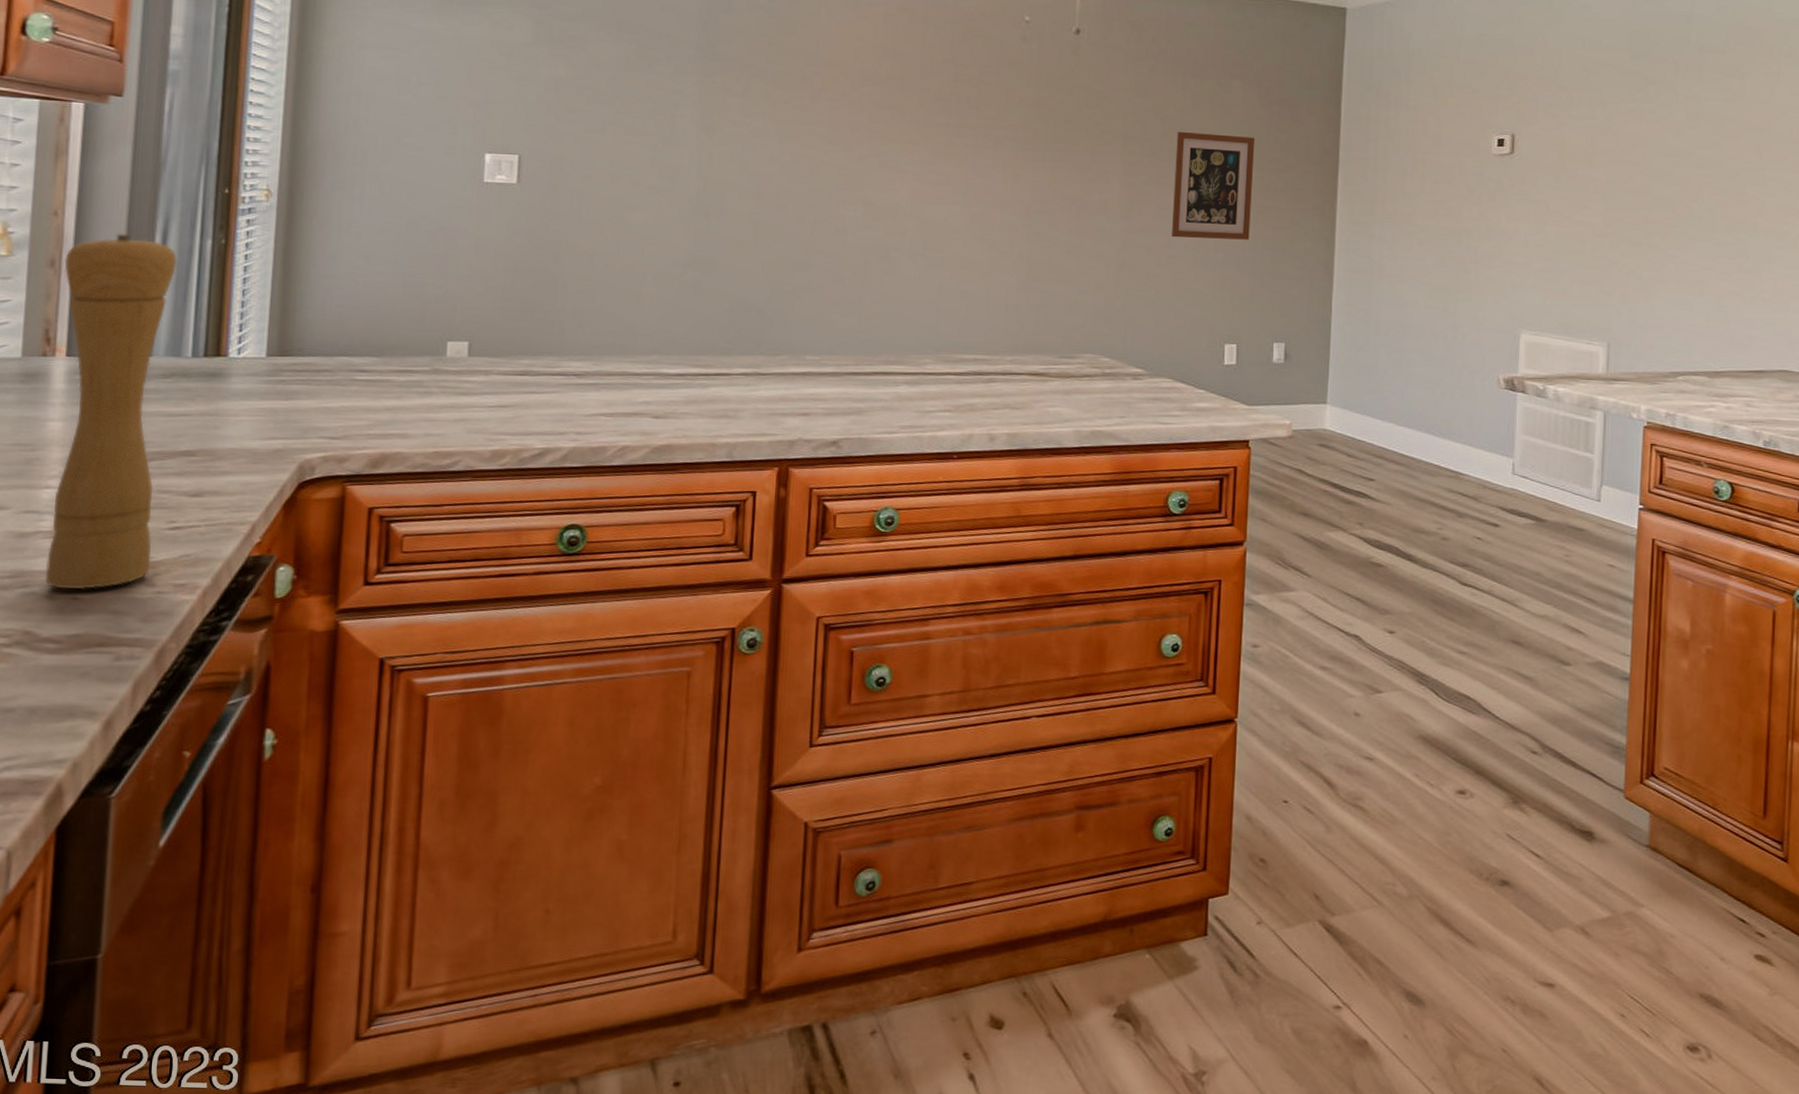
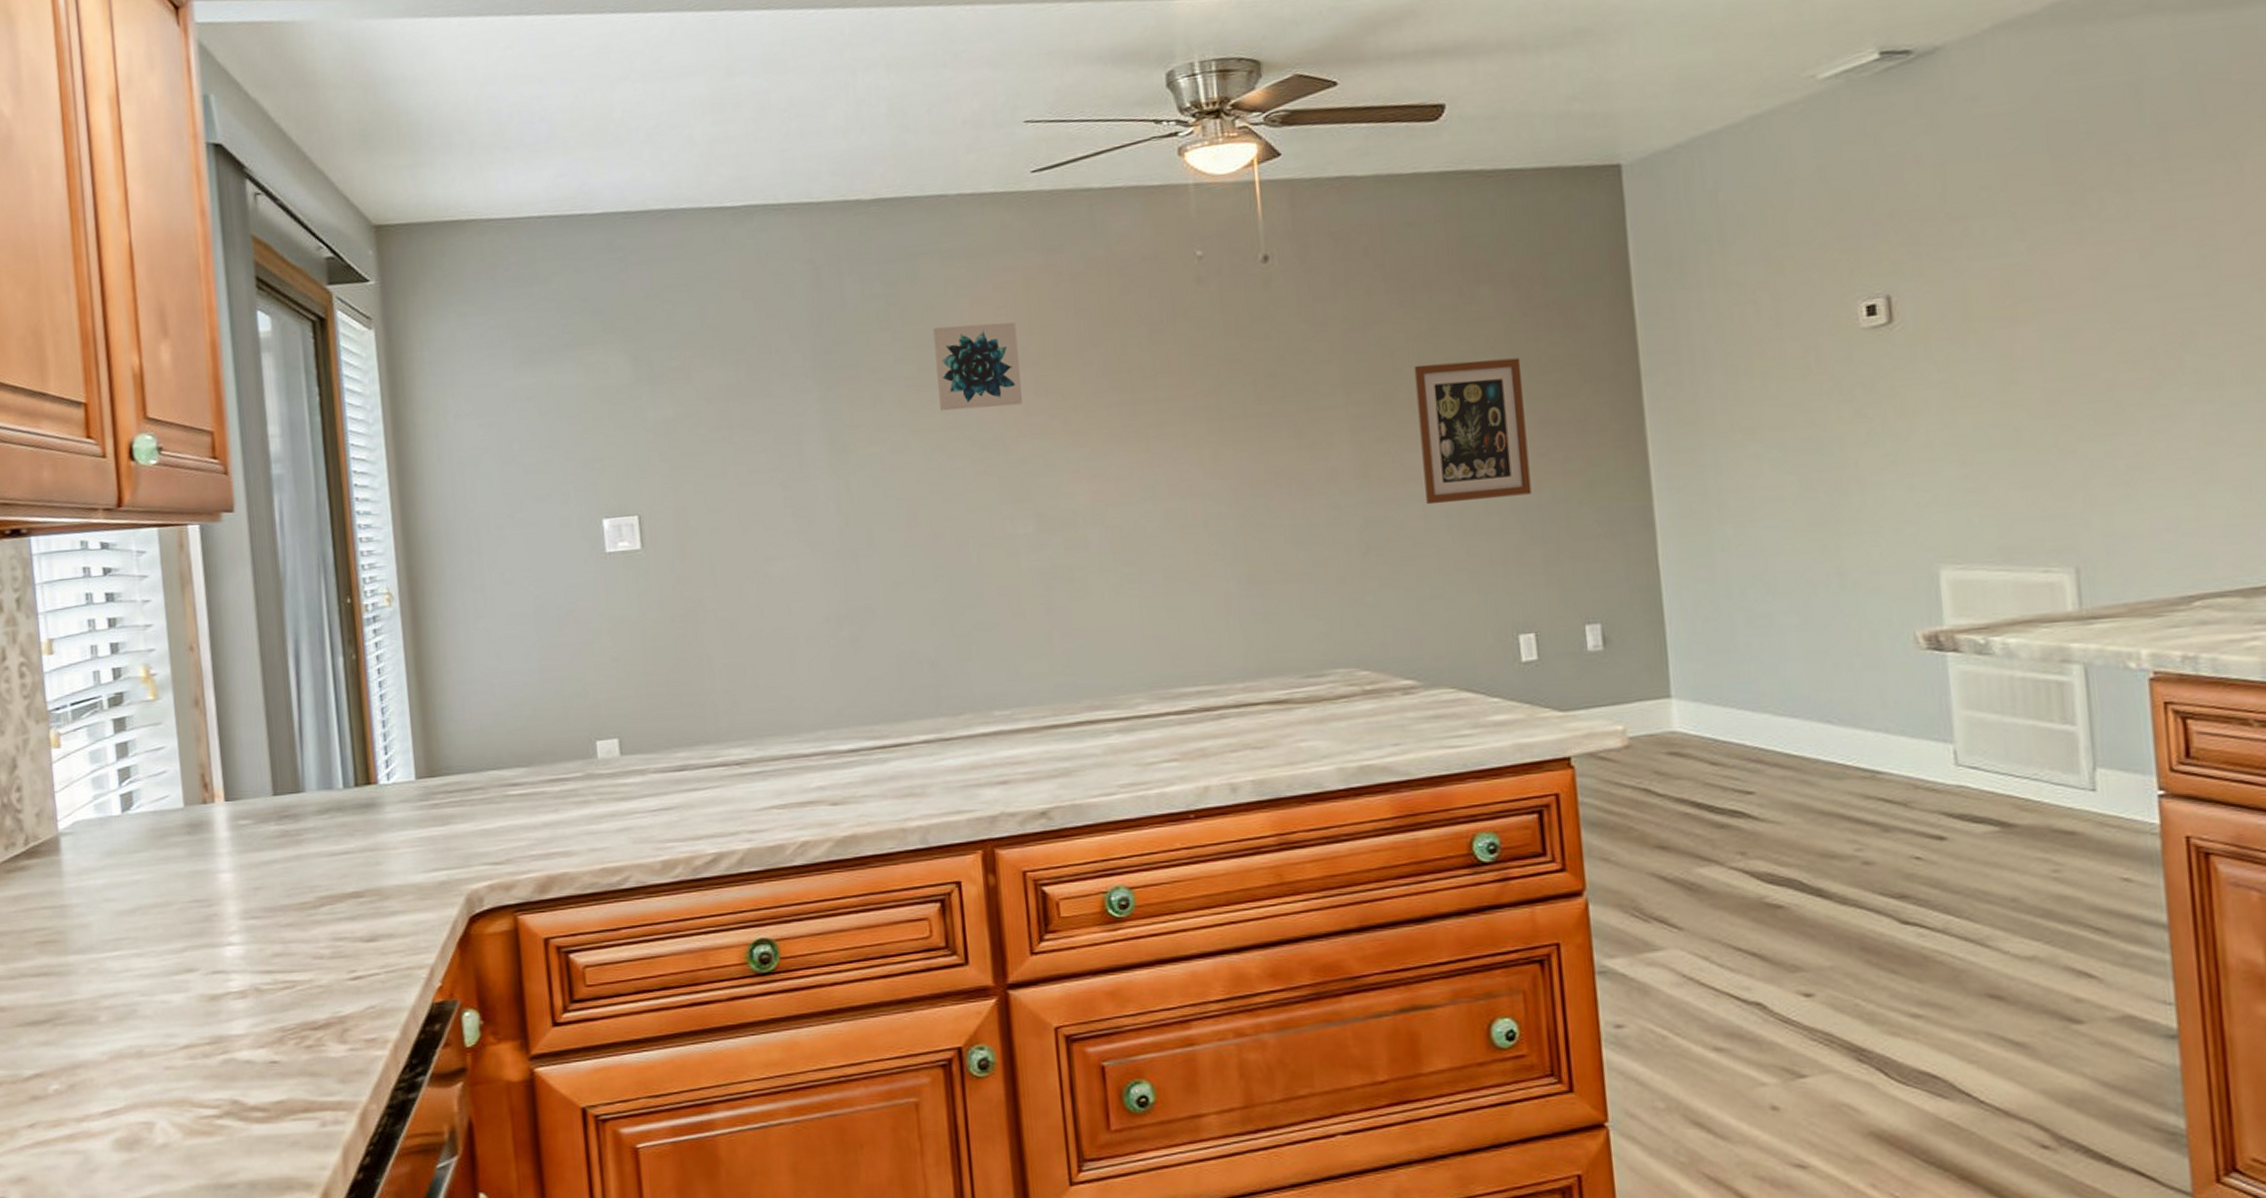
pepper mill: present [45,233,178,590] -> none [207,661,340,1053]
wall art: none [799,41,872,113] -> present [933,322,1023,412]

